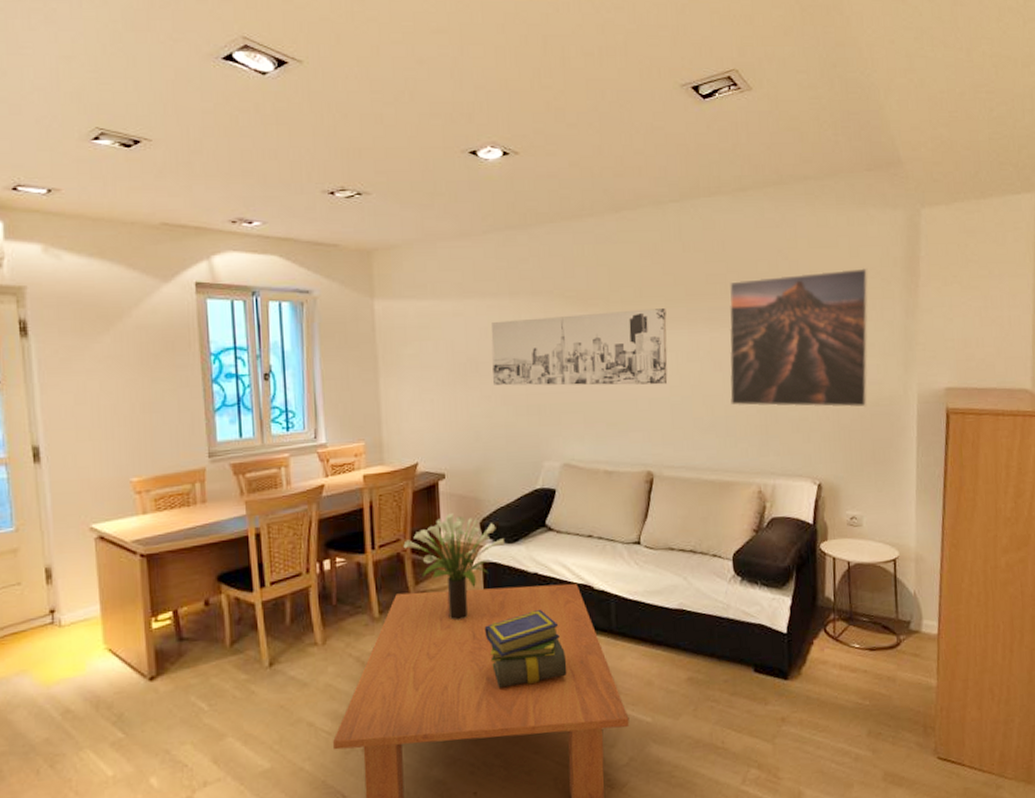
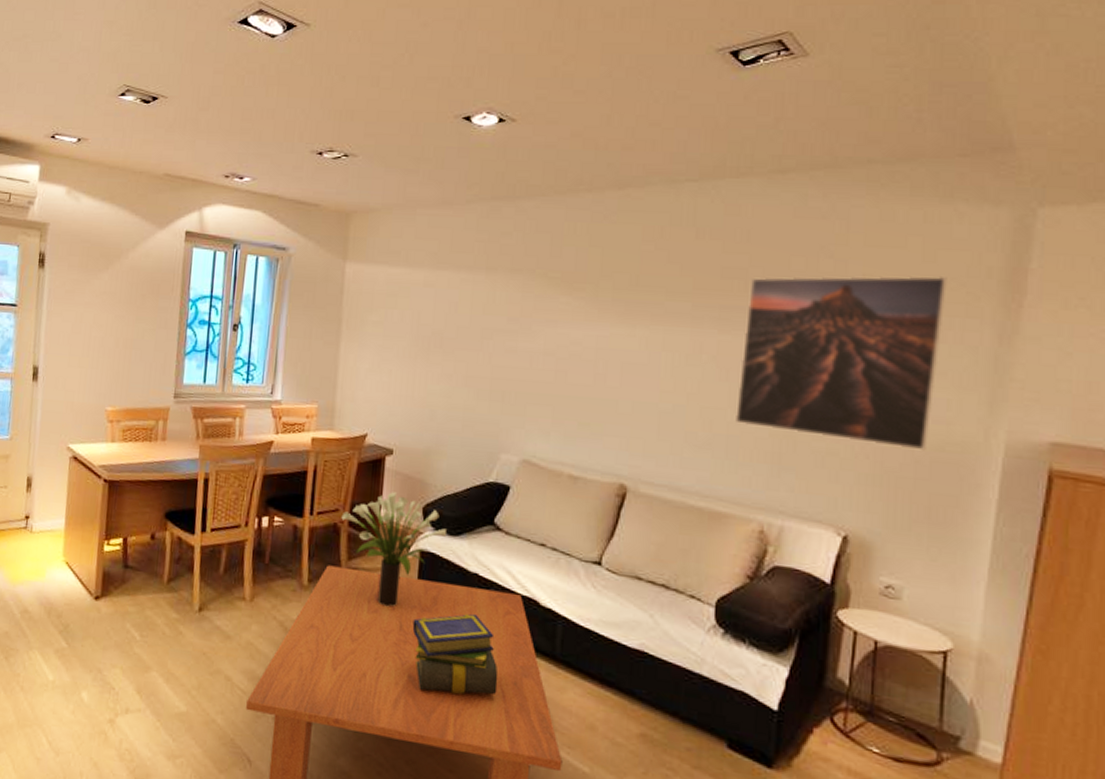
wall art: present [491,308,668,386] -> none [457,296,666,388]

